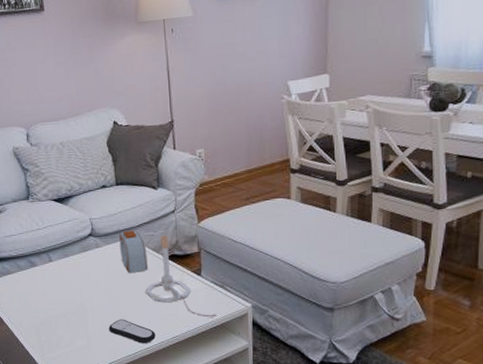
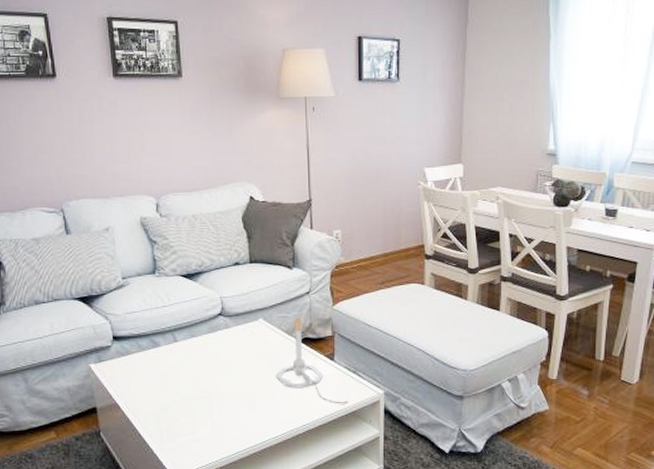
remote control: present [108,319,156,343] -> none [235,405,285,432]
alarm clock: present [119,230,148,274] -> none [251,311,279,357]

